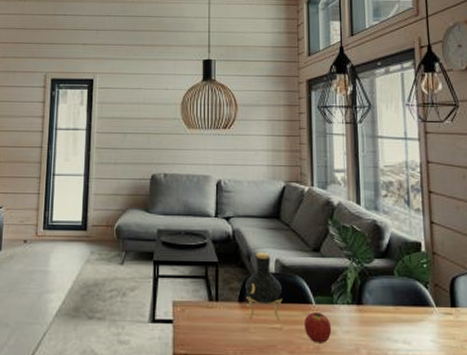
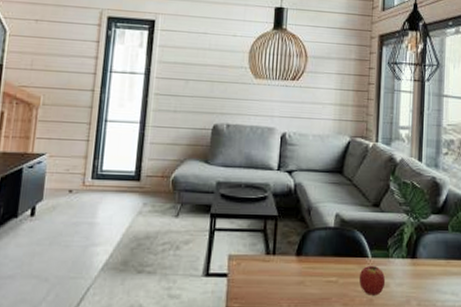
vase: present [245,252,283,322] -> none [303,207,340,276]

